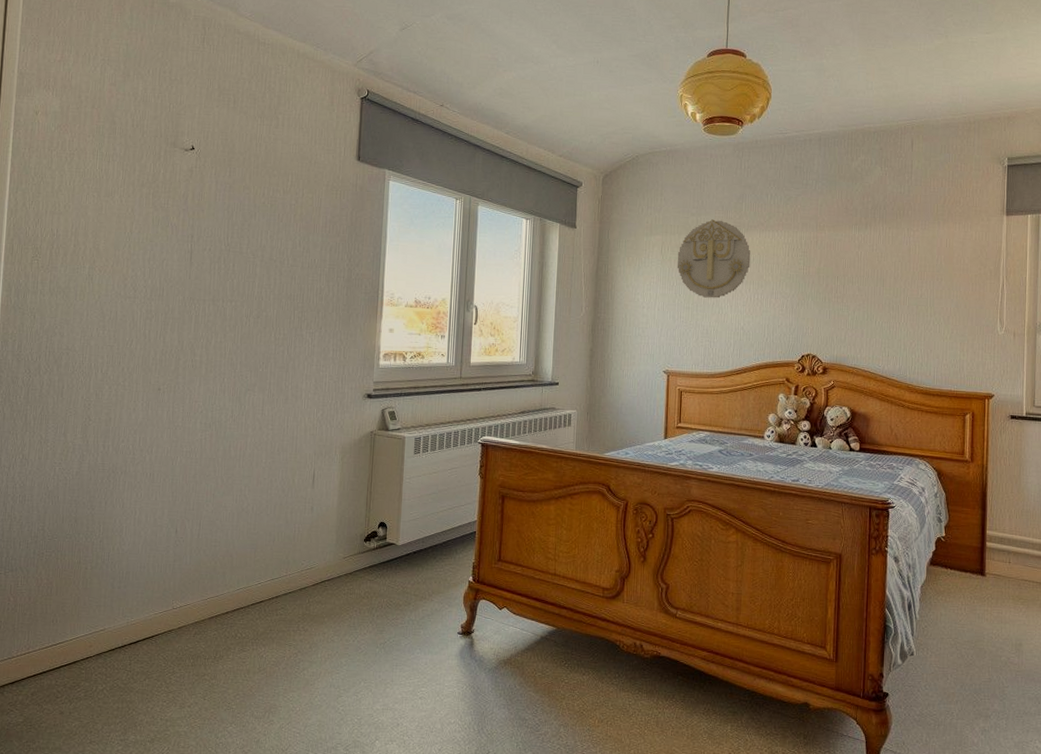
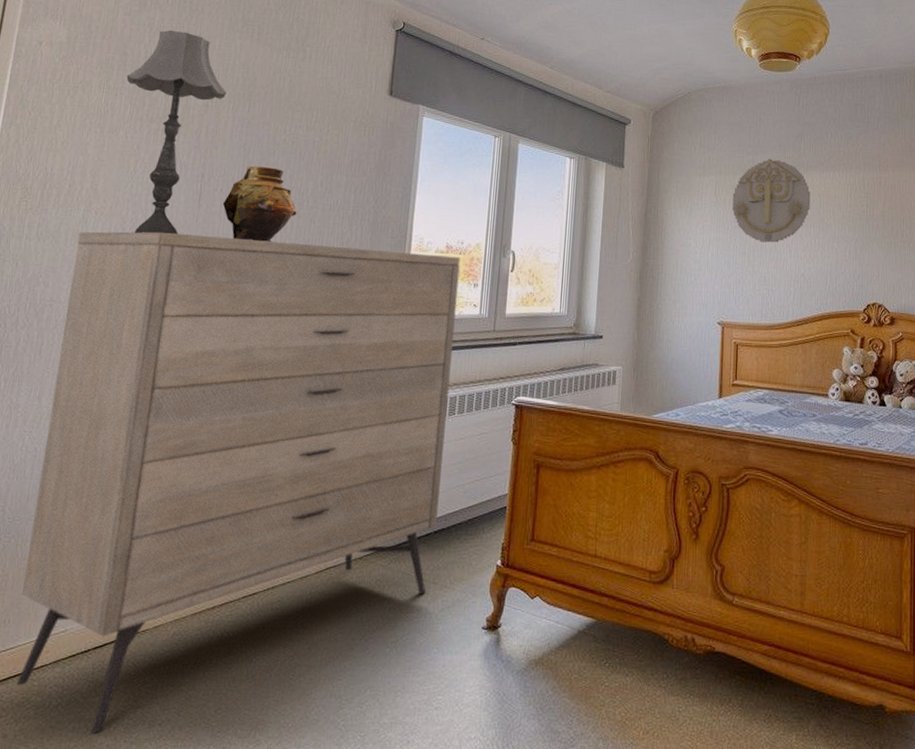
dresser: none [65,287,428,712] -> present [16,232,461,734]
table lamp: none [117,99,208,291] -> present [126,30,226,235]
vase: none [211,227,279,297] -> present [222,165,297,242]

